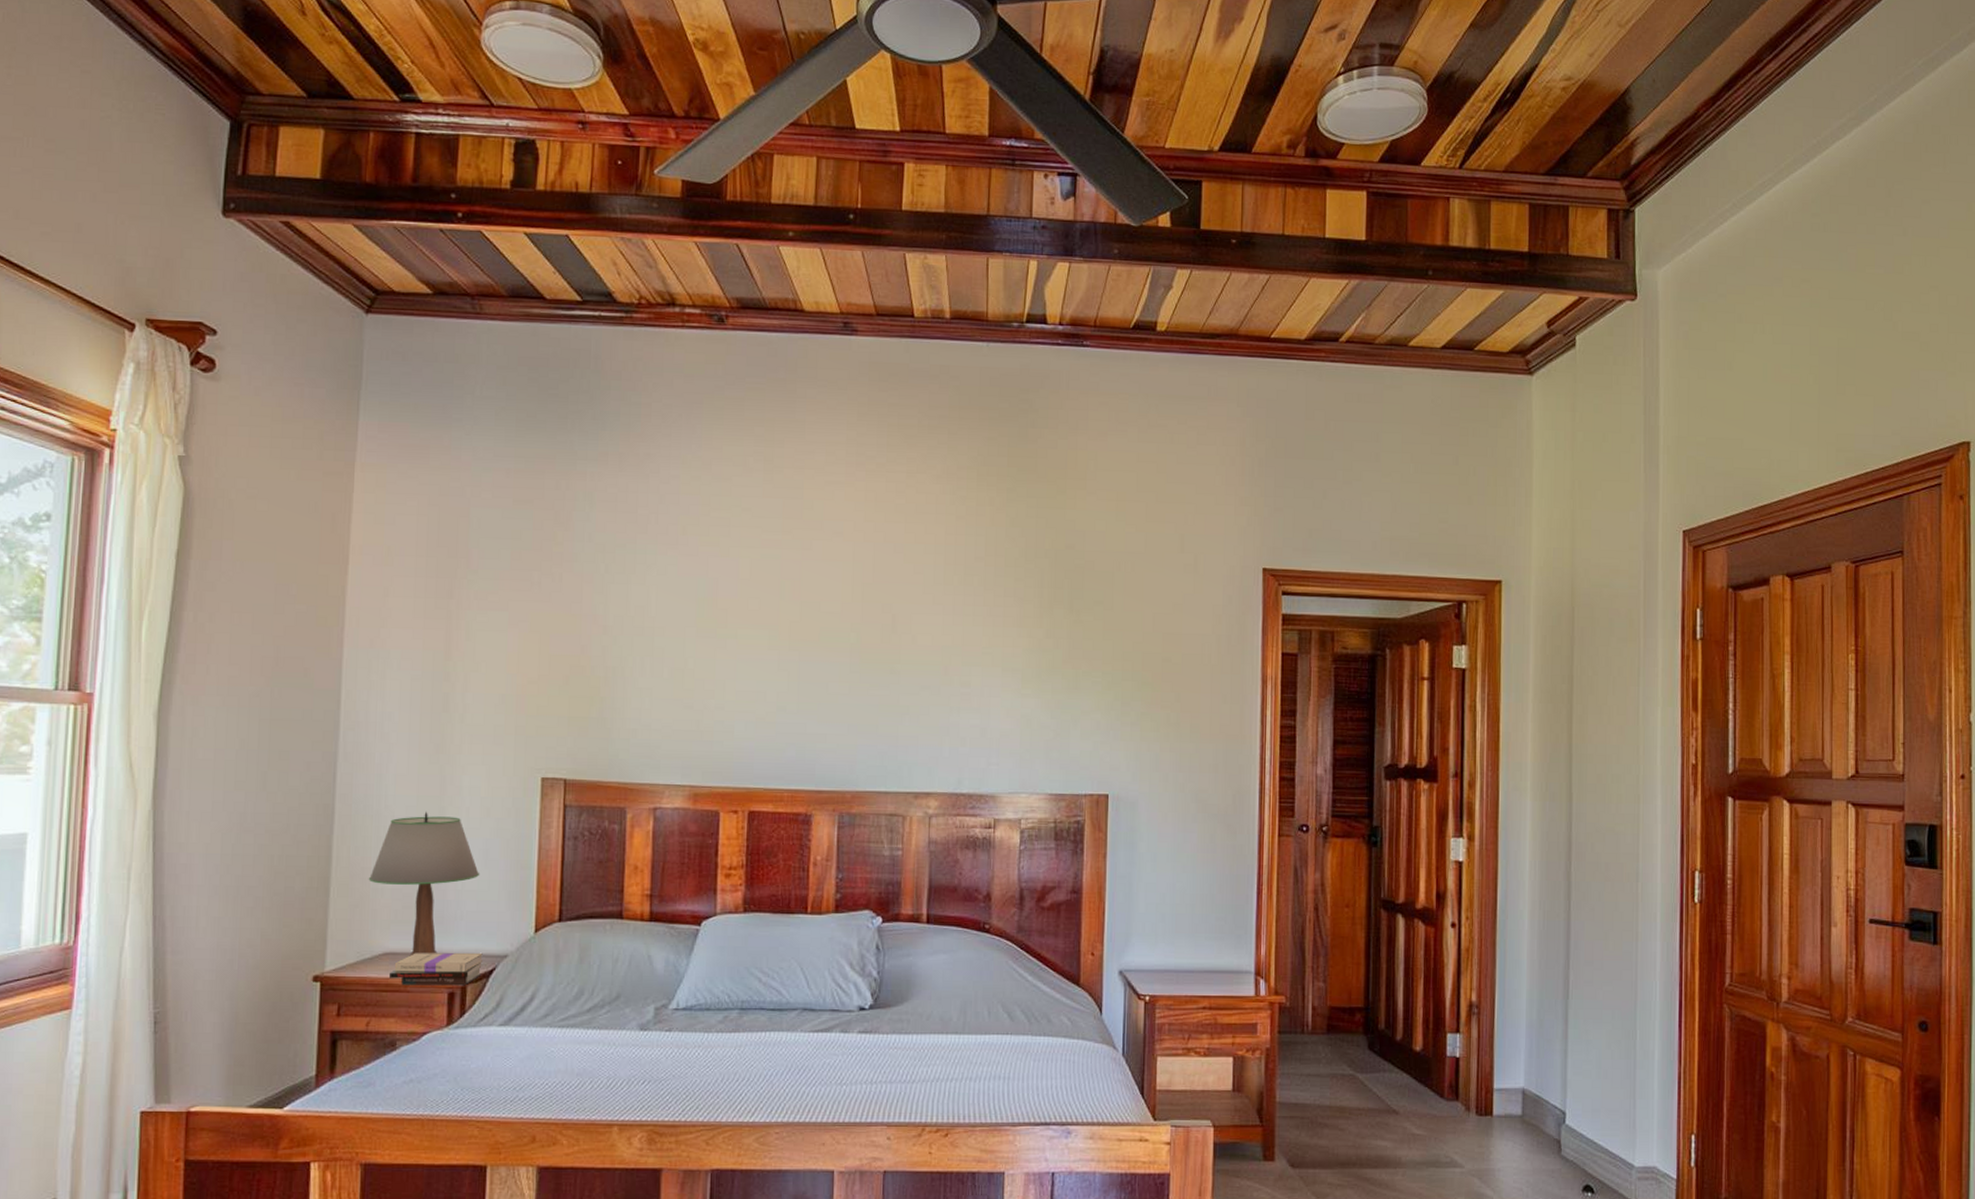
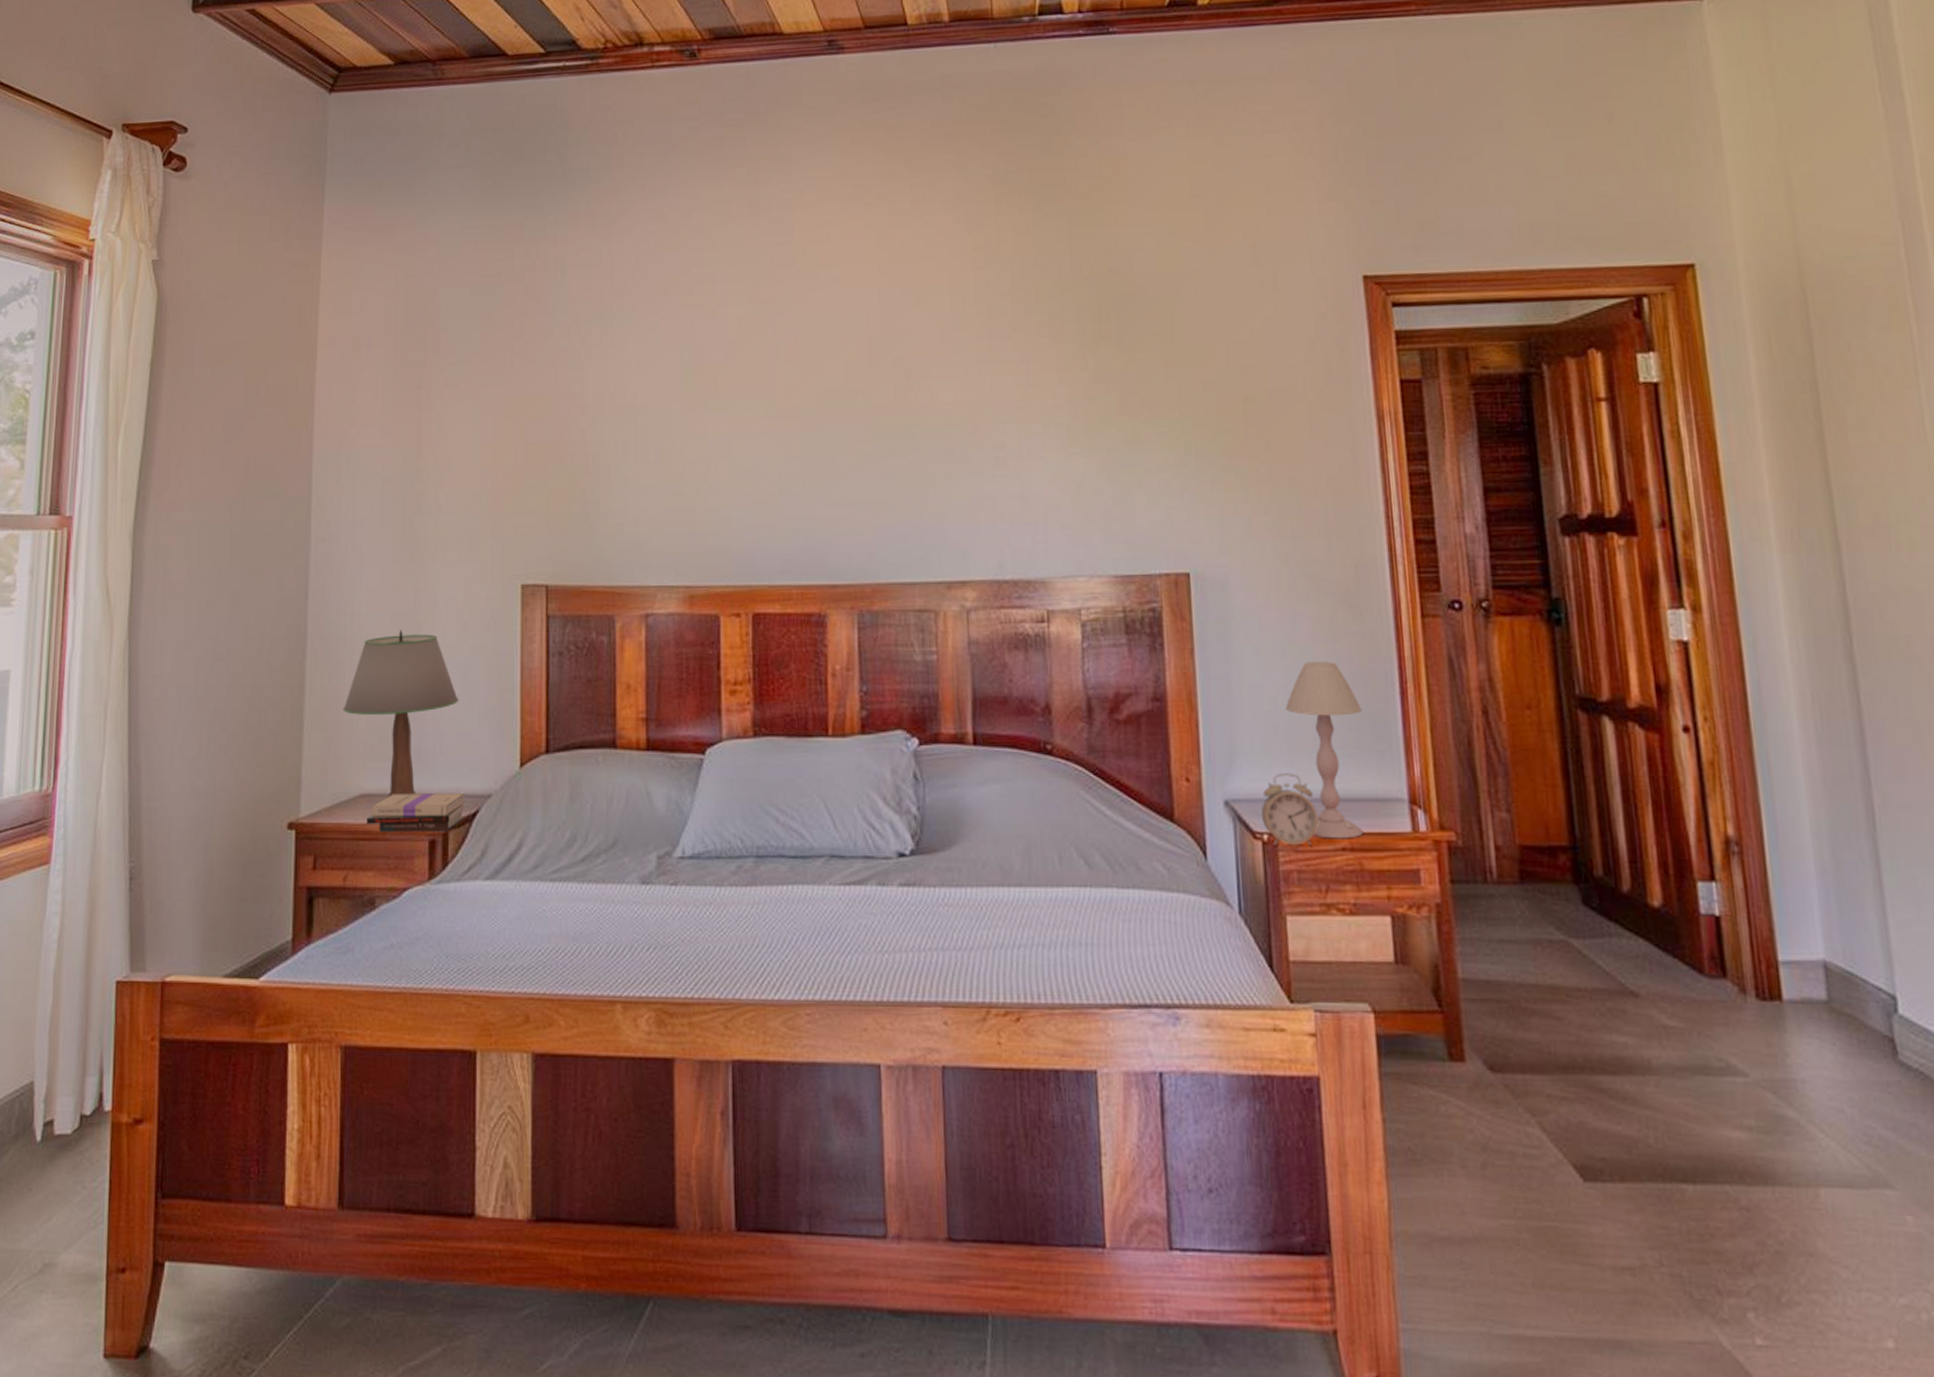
alarm clock: none [1146,951,1188,1005] -> present [1261,773,1319,846]
table lamp: none [1171,867,1228,1001] -> present [1284,662,1363,839]

